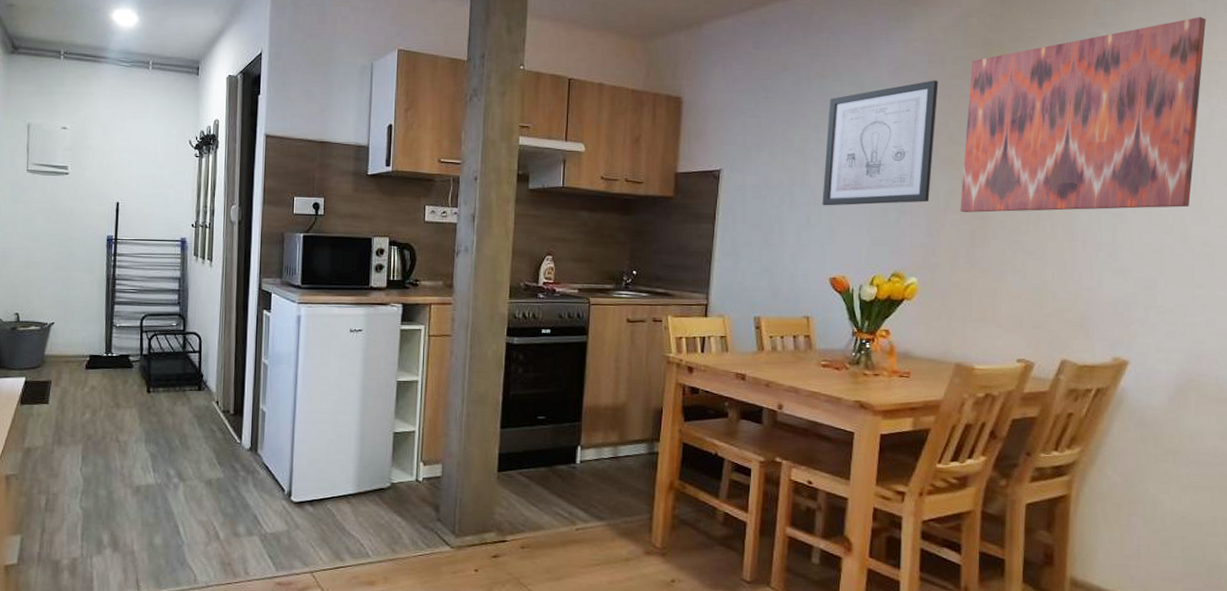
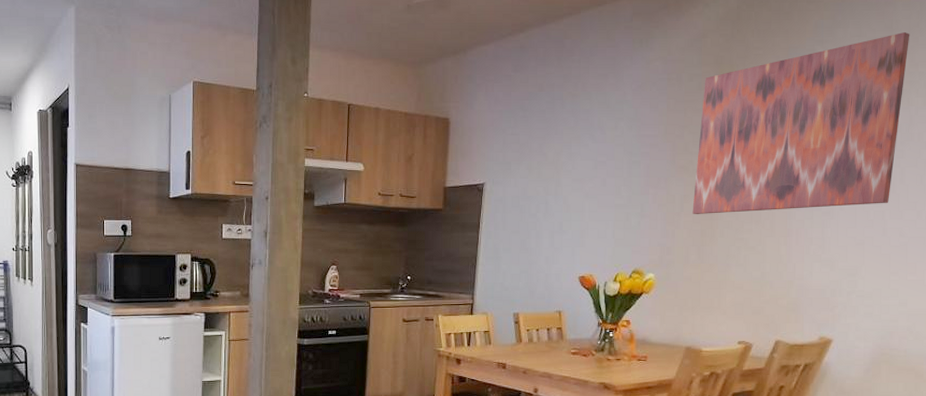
wall art: present [822,80,939,206] -> none [573,96,676,213]

